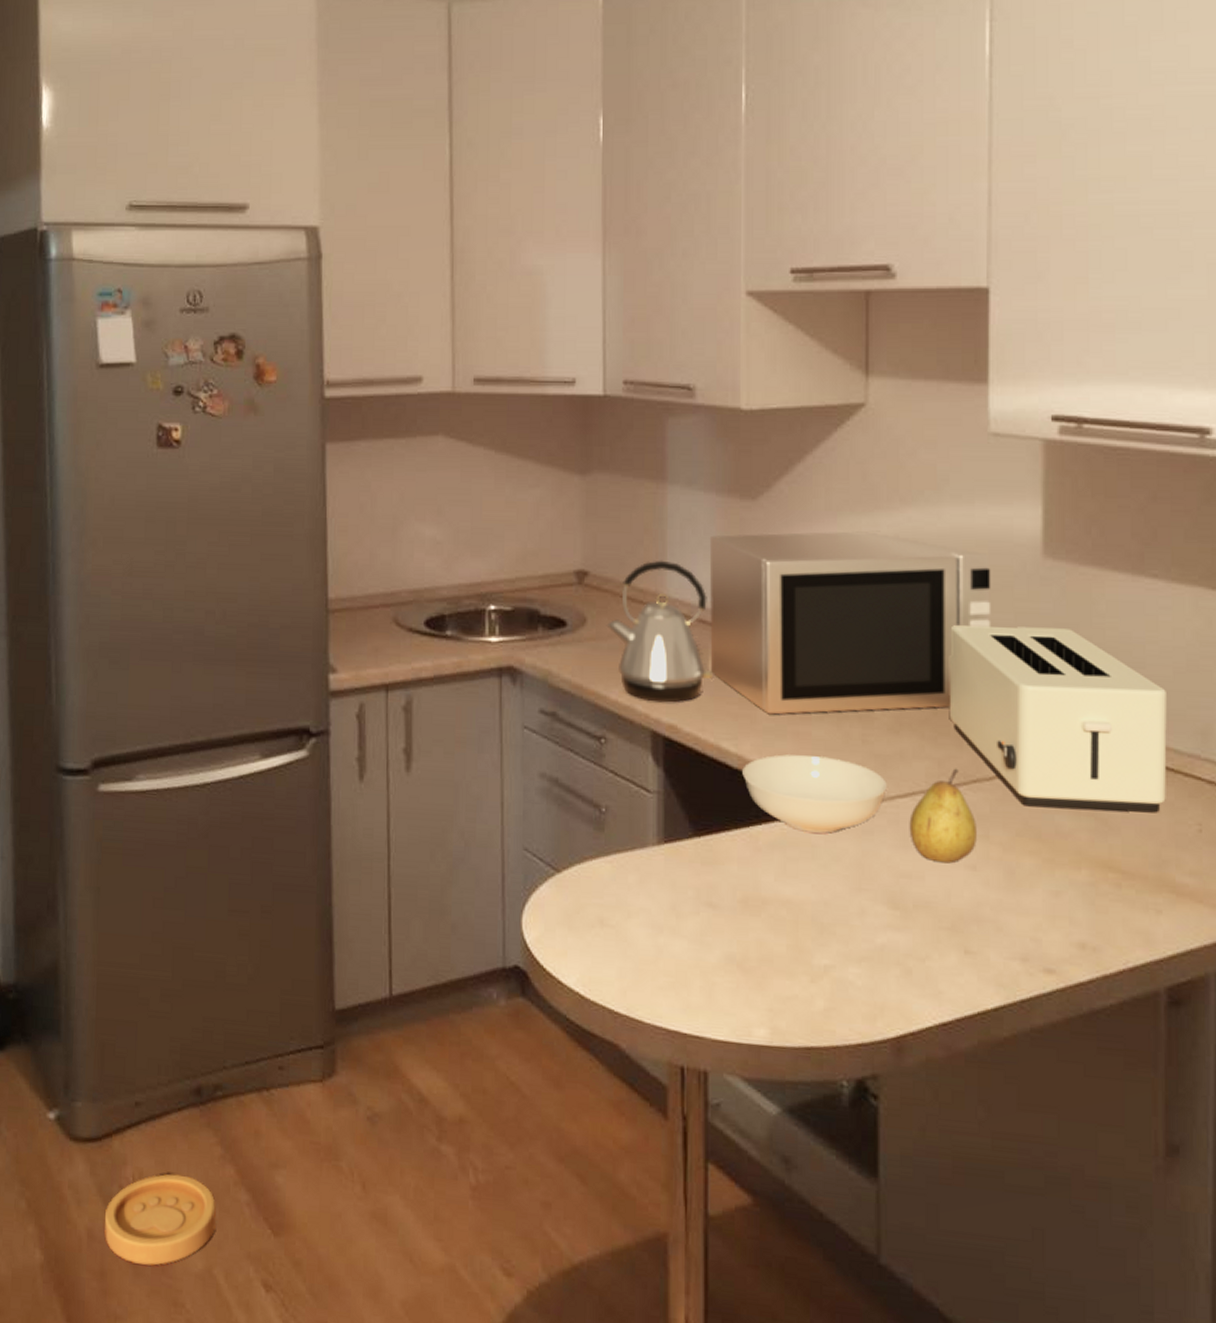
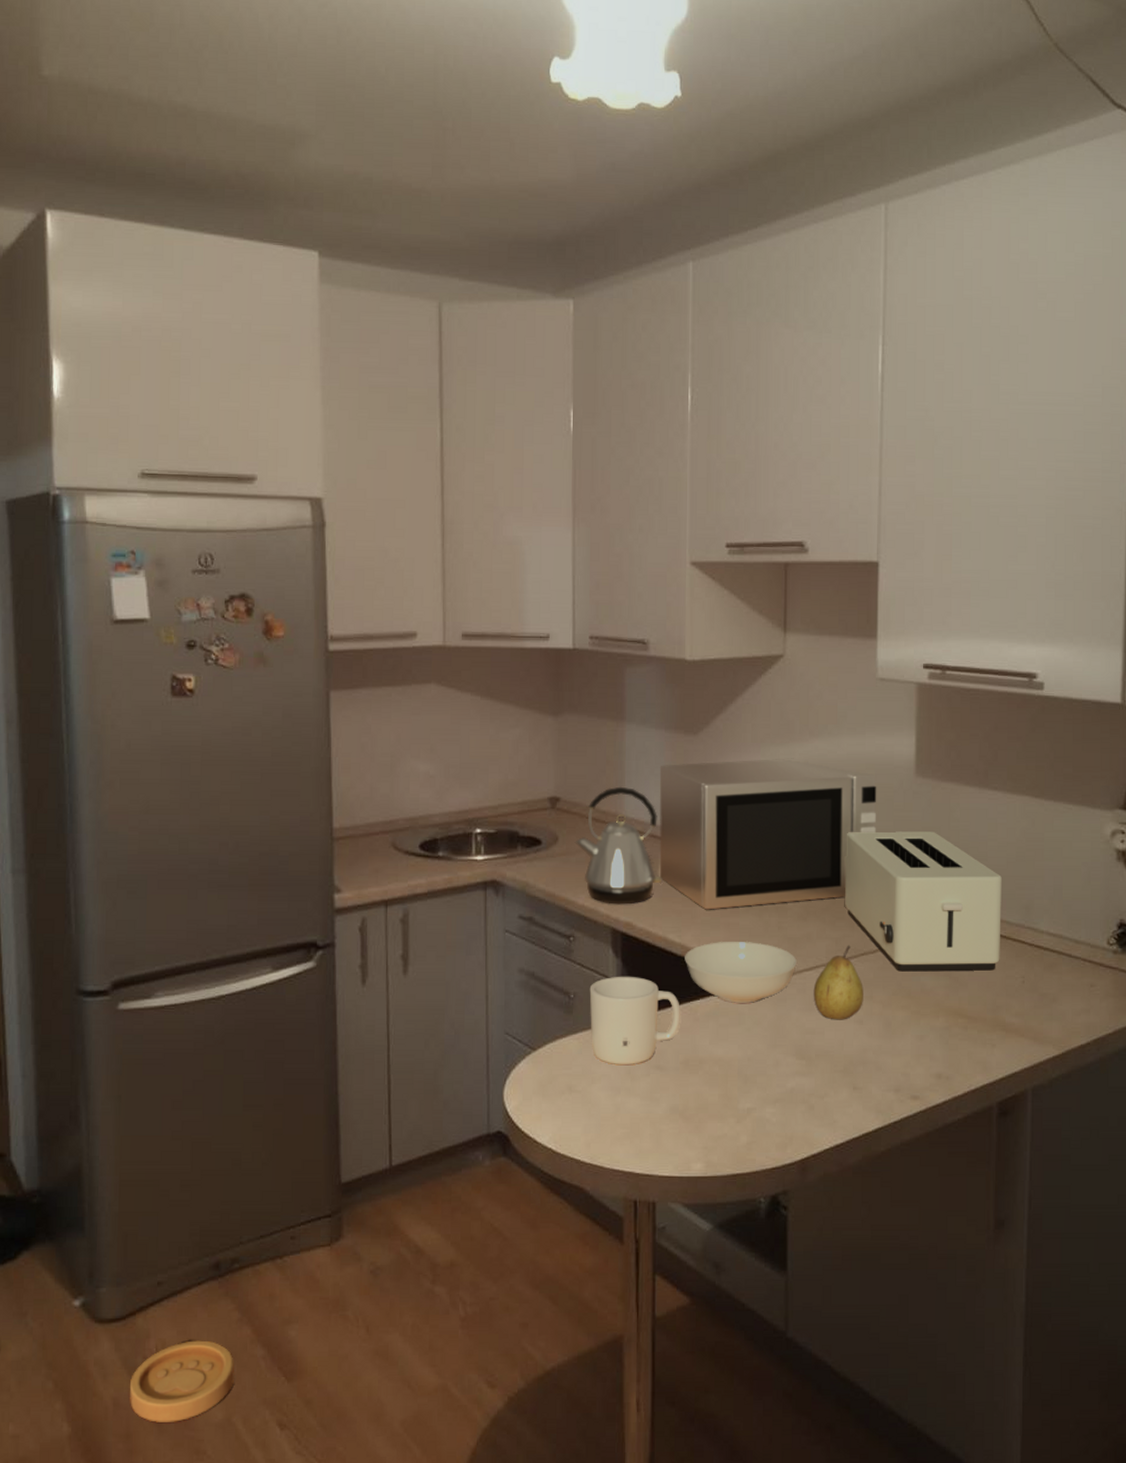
mug: none [624,789,739,900] -> present [589,976,681,1066]

